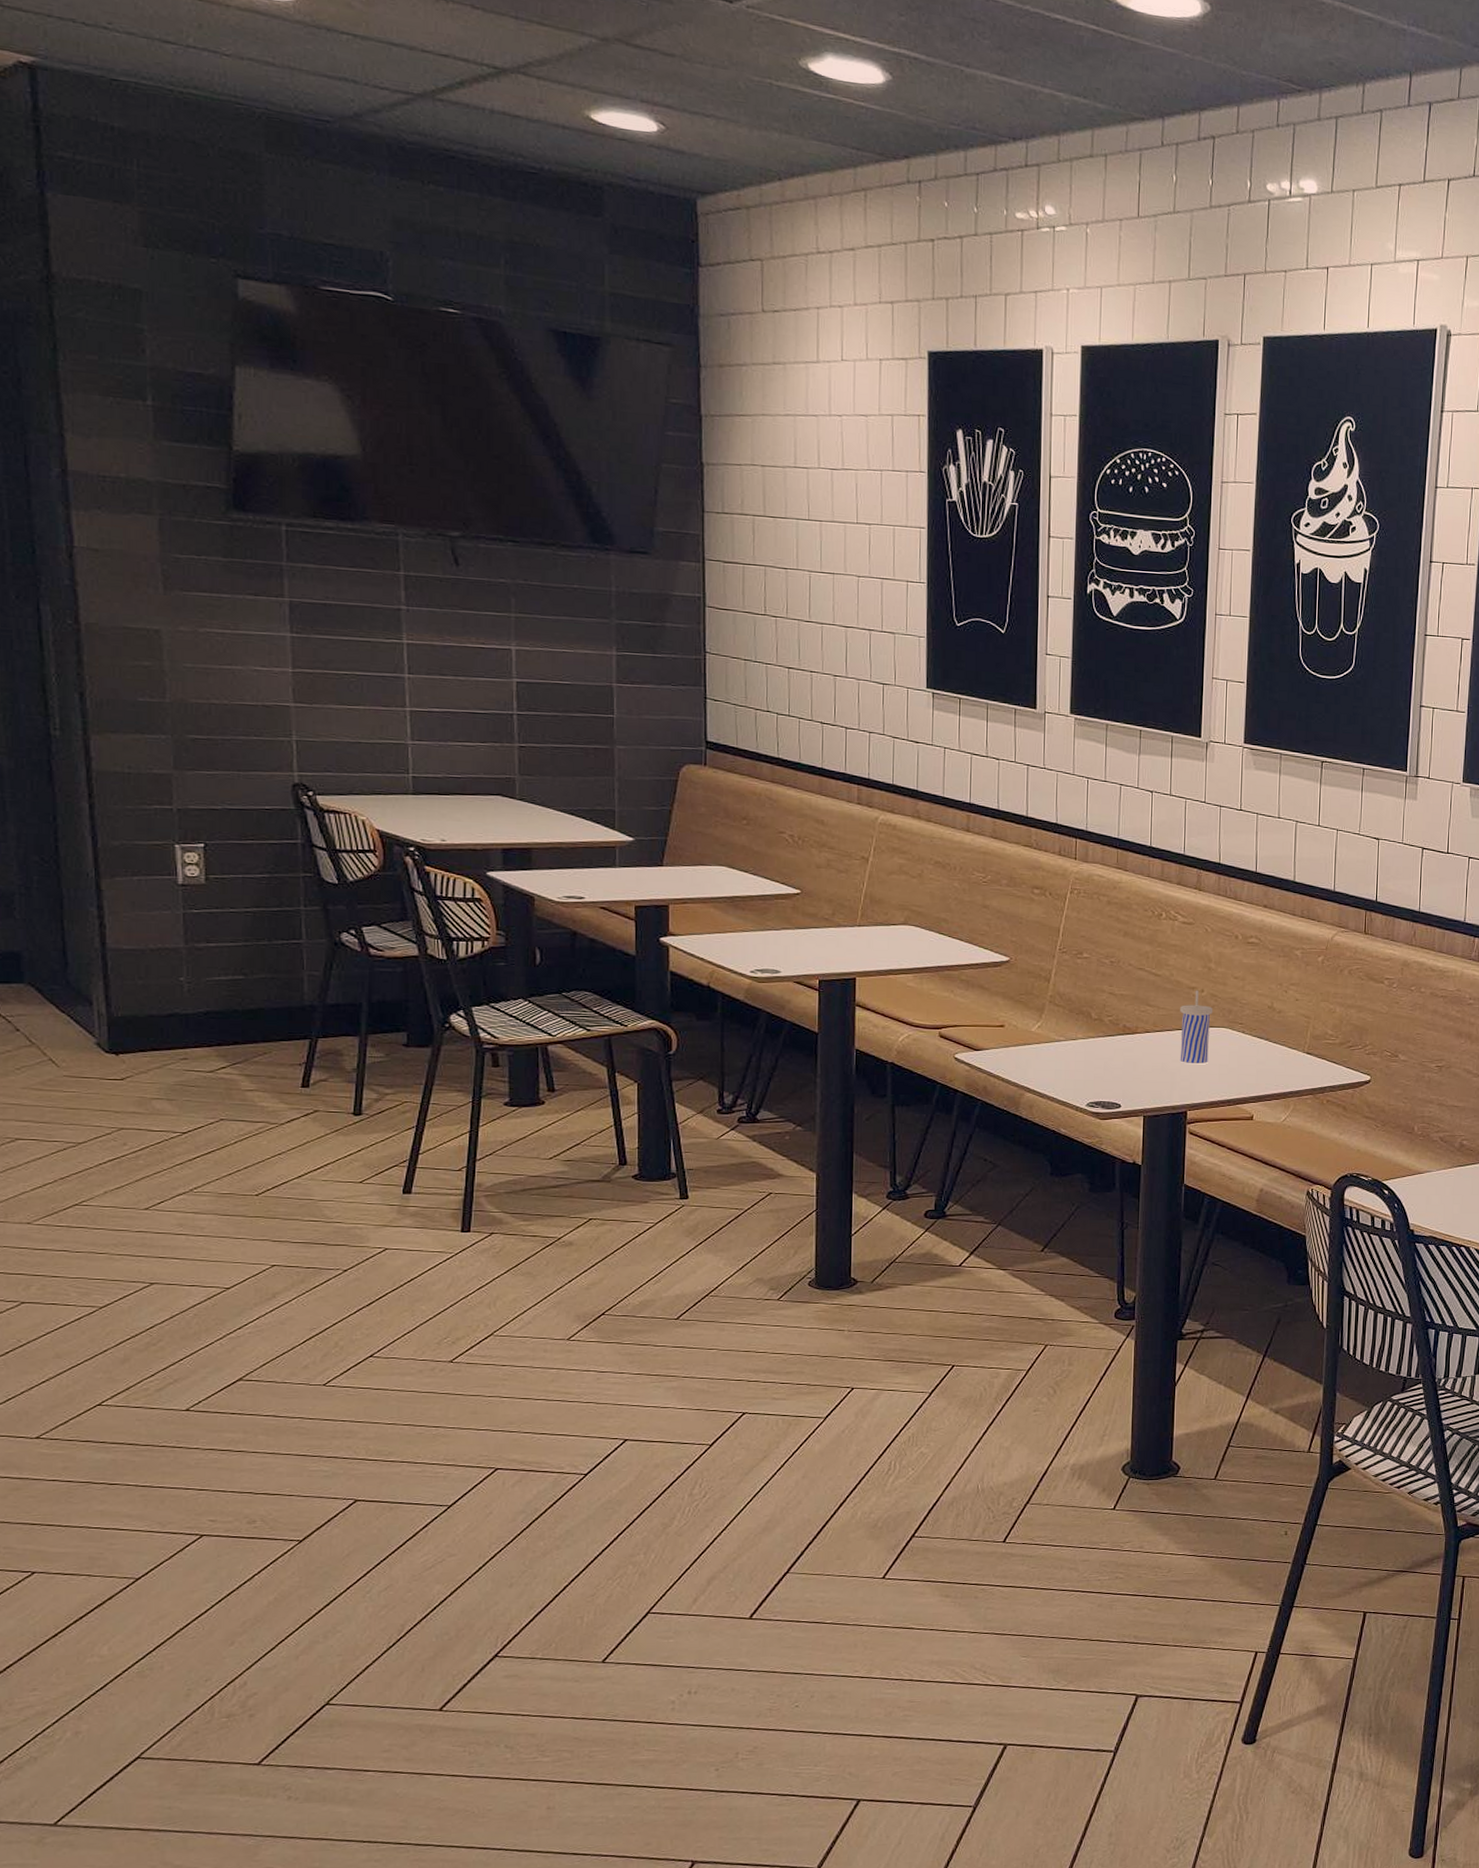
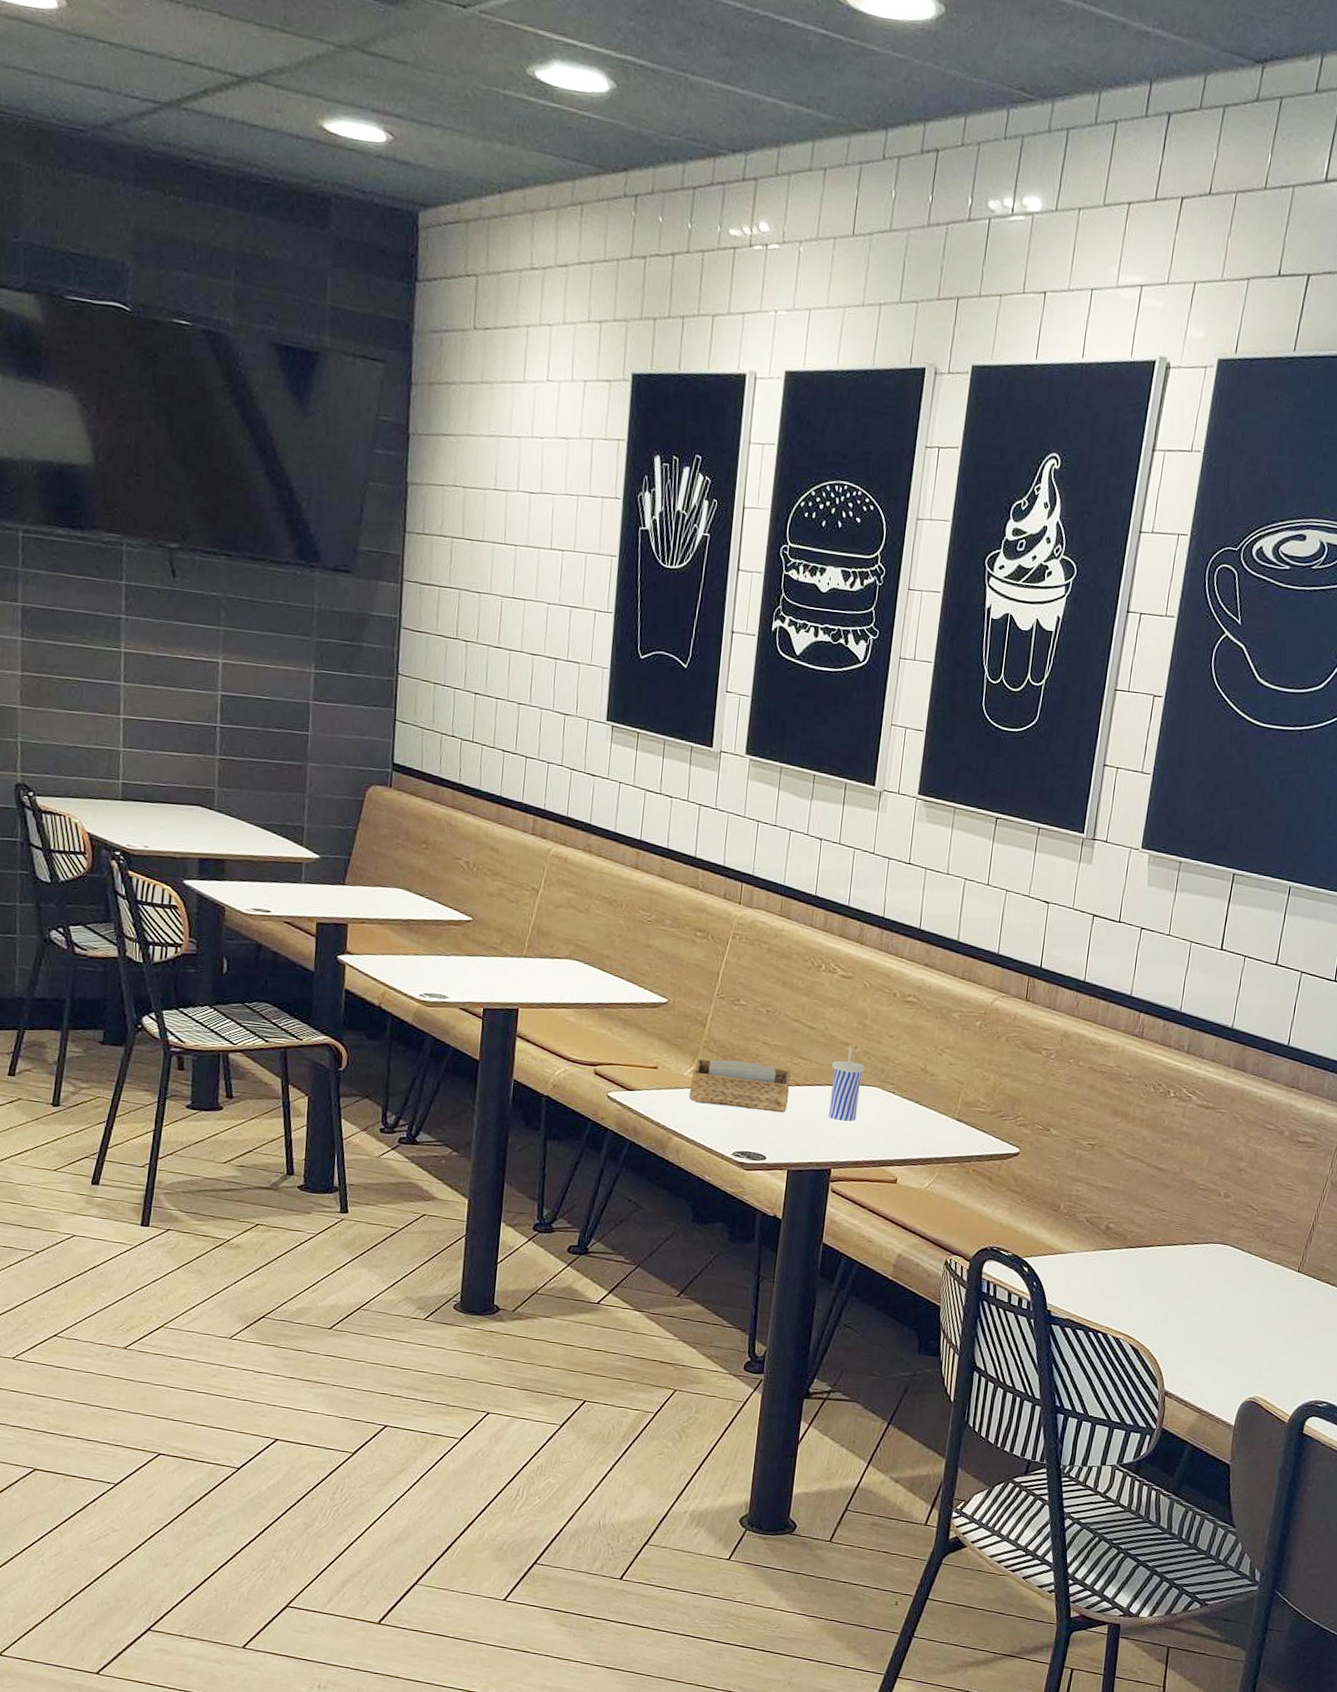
napkin holder: none [1038,1012,1140,1061] -> present [689,1058,791,1113]

